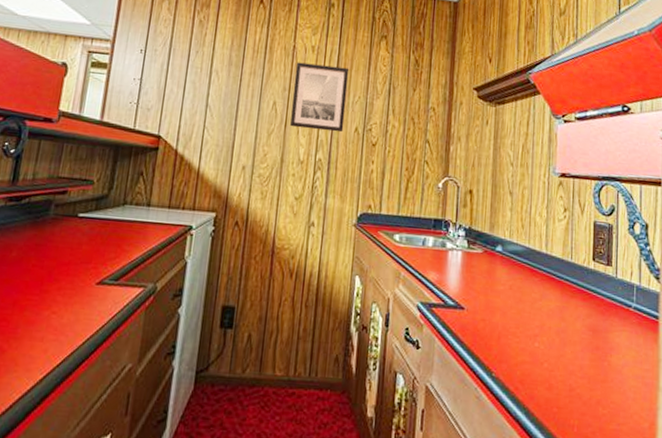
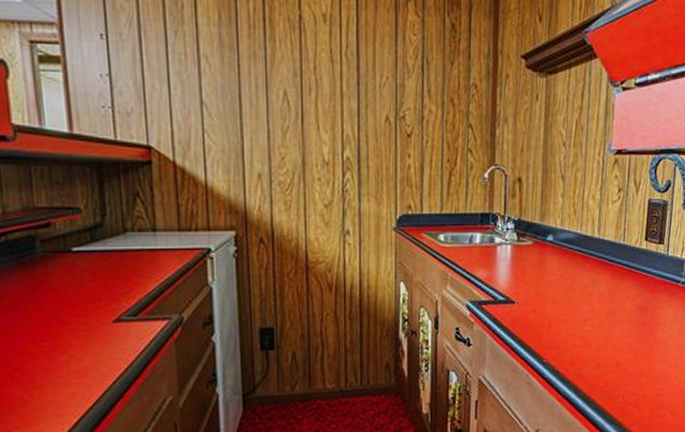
wall art: present [290,62,350,133] -> none [305,37,372,124]

